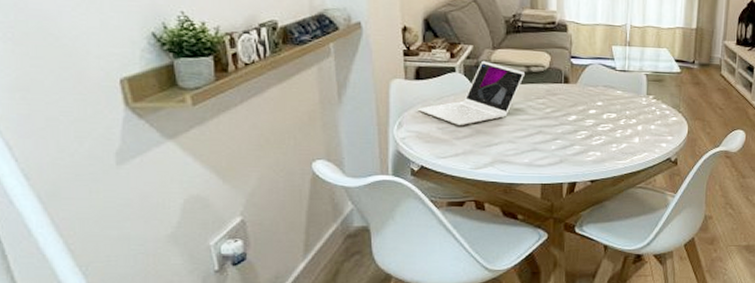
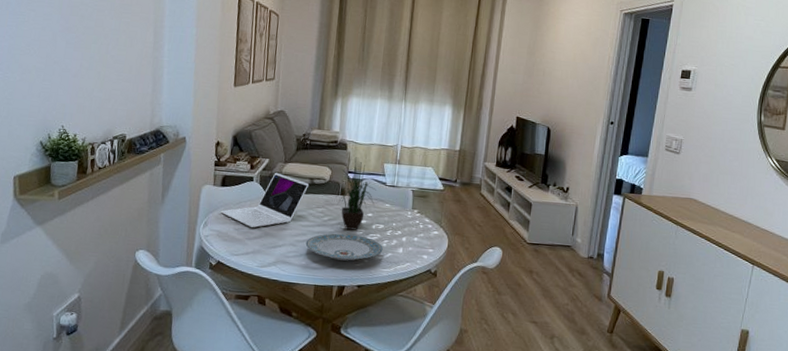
plate: none [526,126,617,155] -> present [305,233,383,261]
potted plant: none [558,39,605,122] -> present [336,157,376,230]

